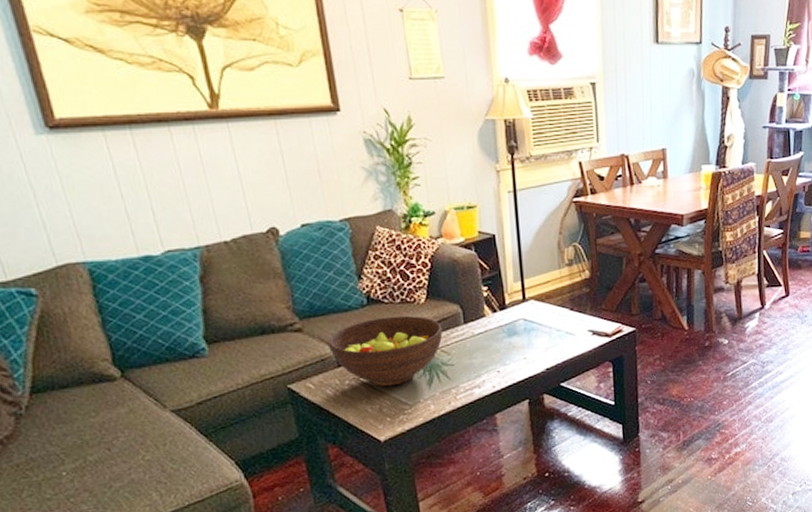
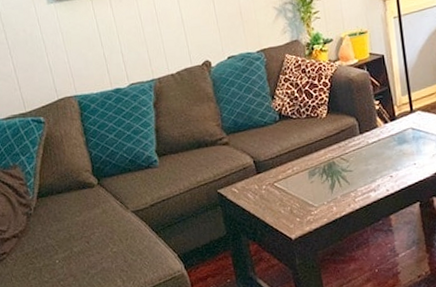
fruit bowl: present [328,315,443,387] -> none [249,128,342,191]

